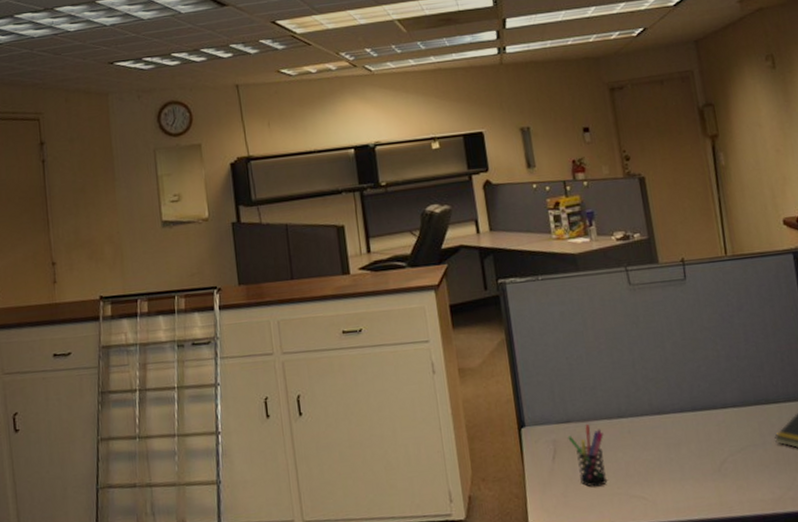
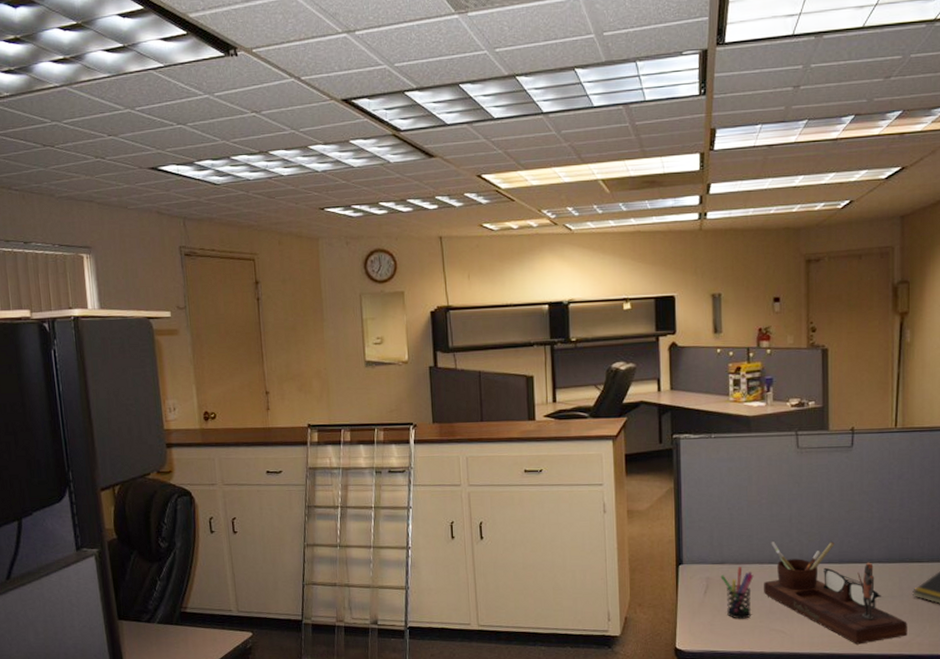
desk organizer: none [615,387,778,506] -> present [764,542,907,645]

